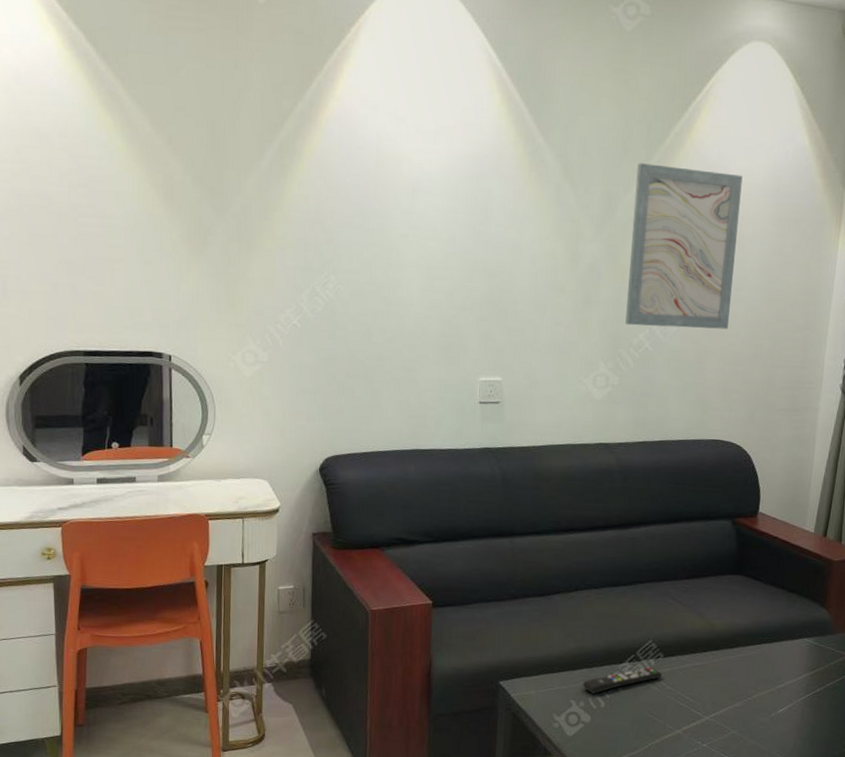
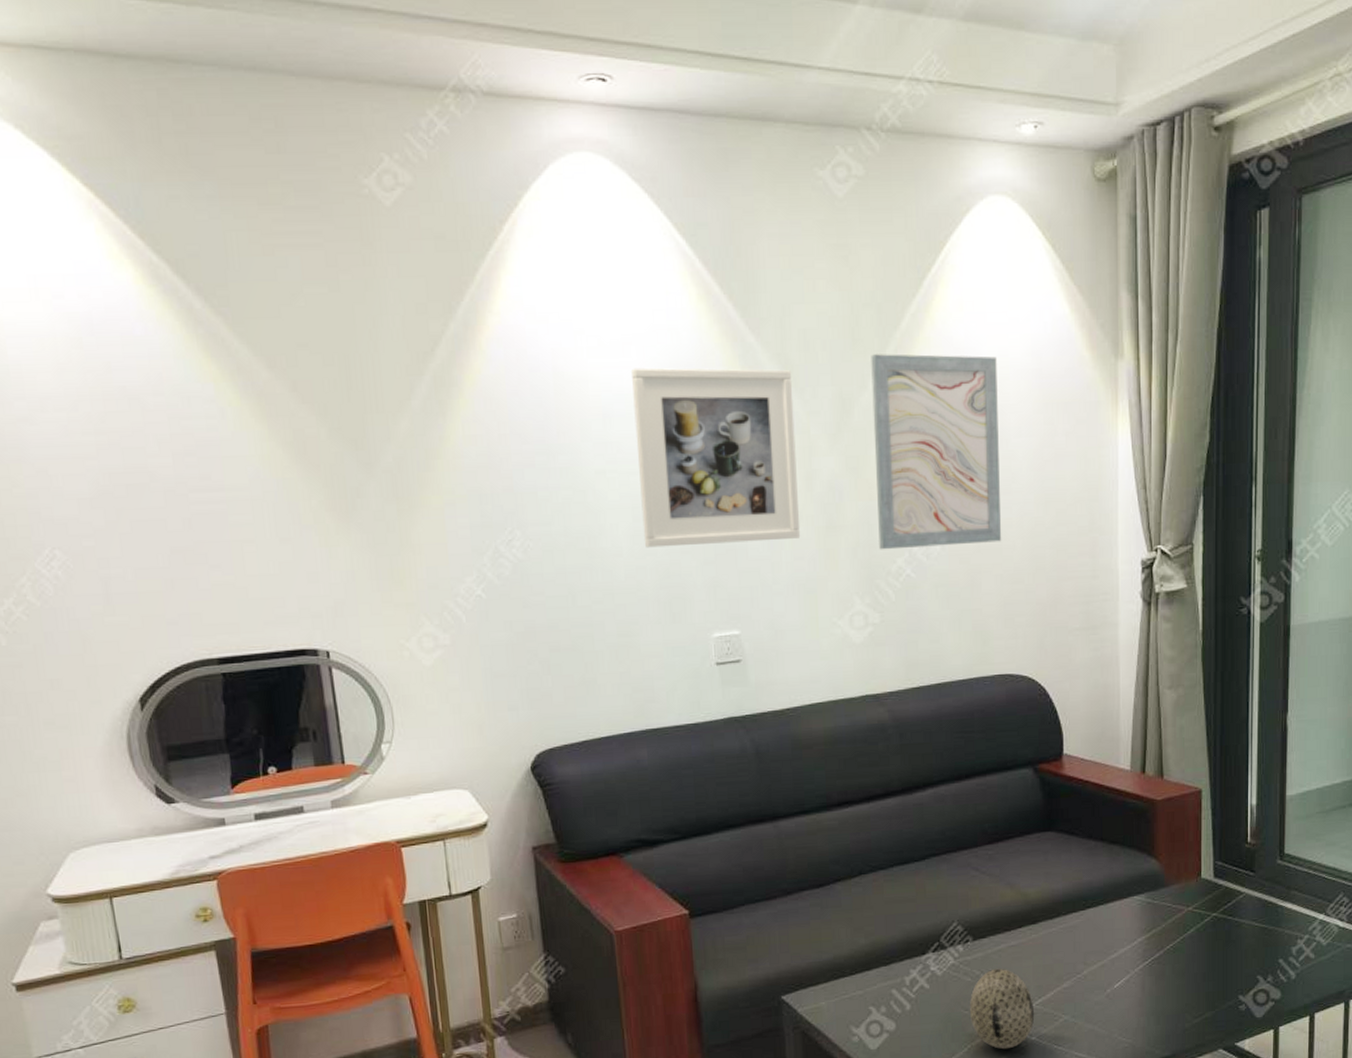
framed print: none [432,154,570,308] -> present [632,367,801,548]
remote control: present [582,667,663,694] -> none [881,954,974,995]
decorative egg: none [653,683,709,751] -> present [969,968,1035,1050]

